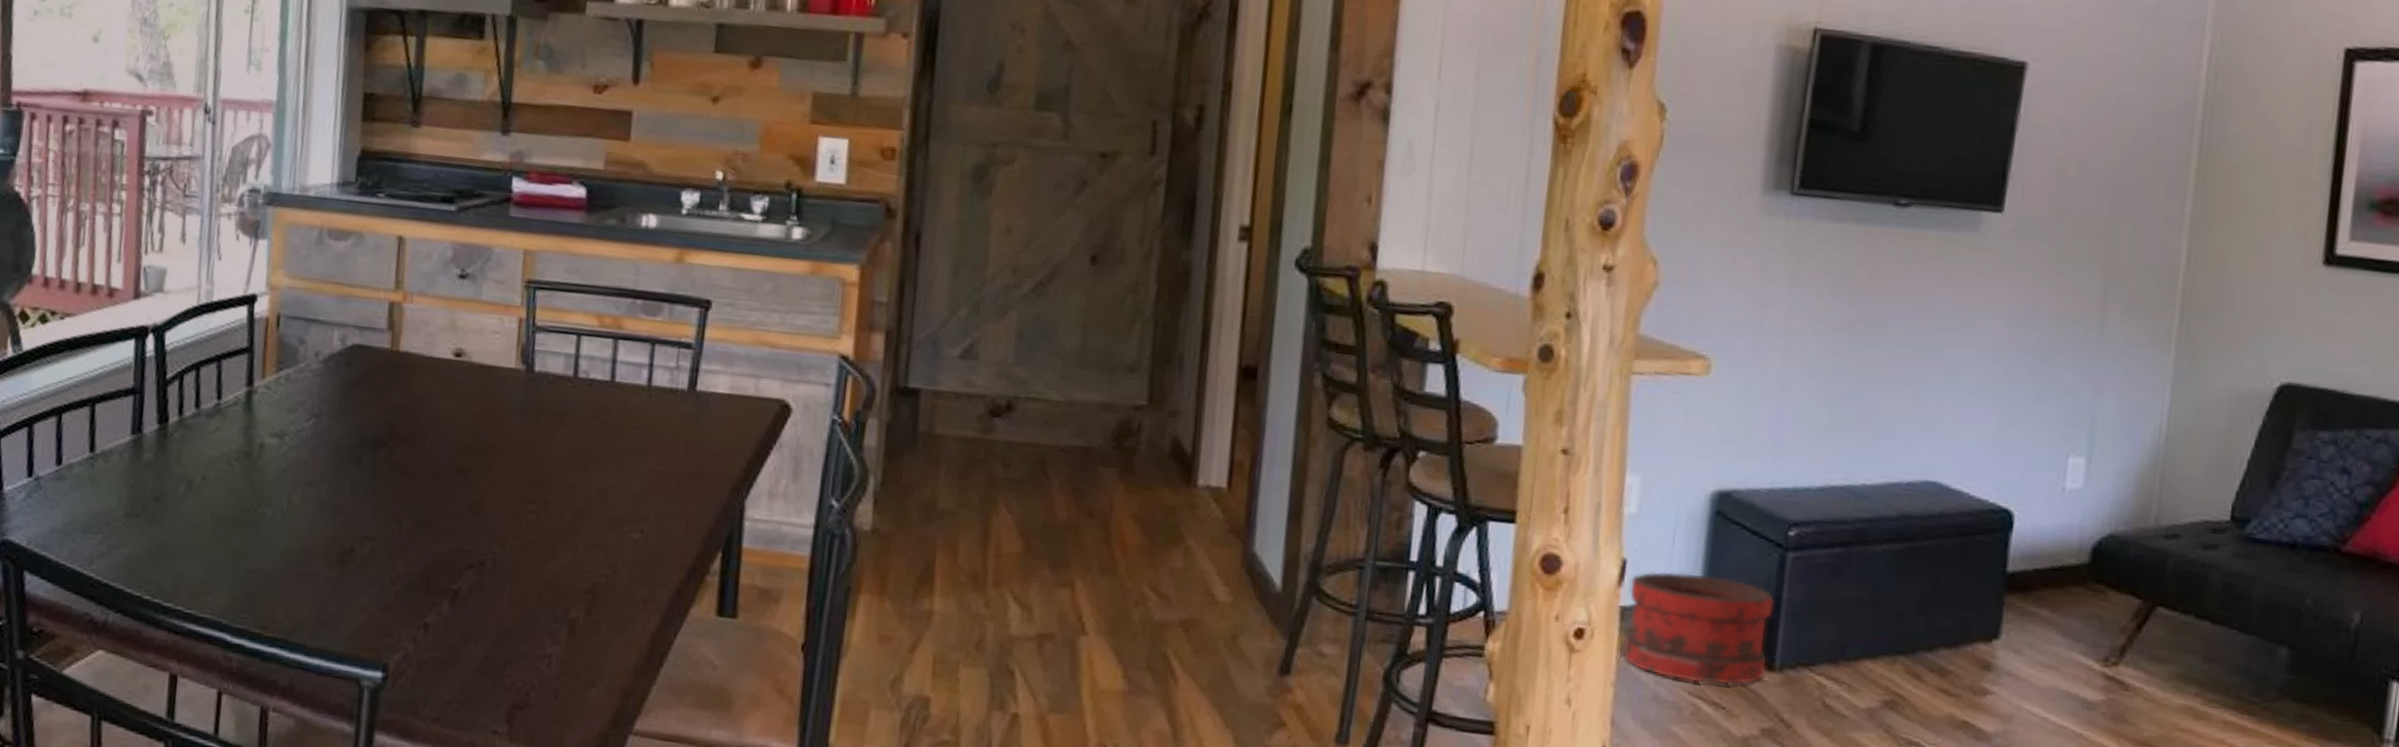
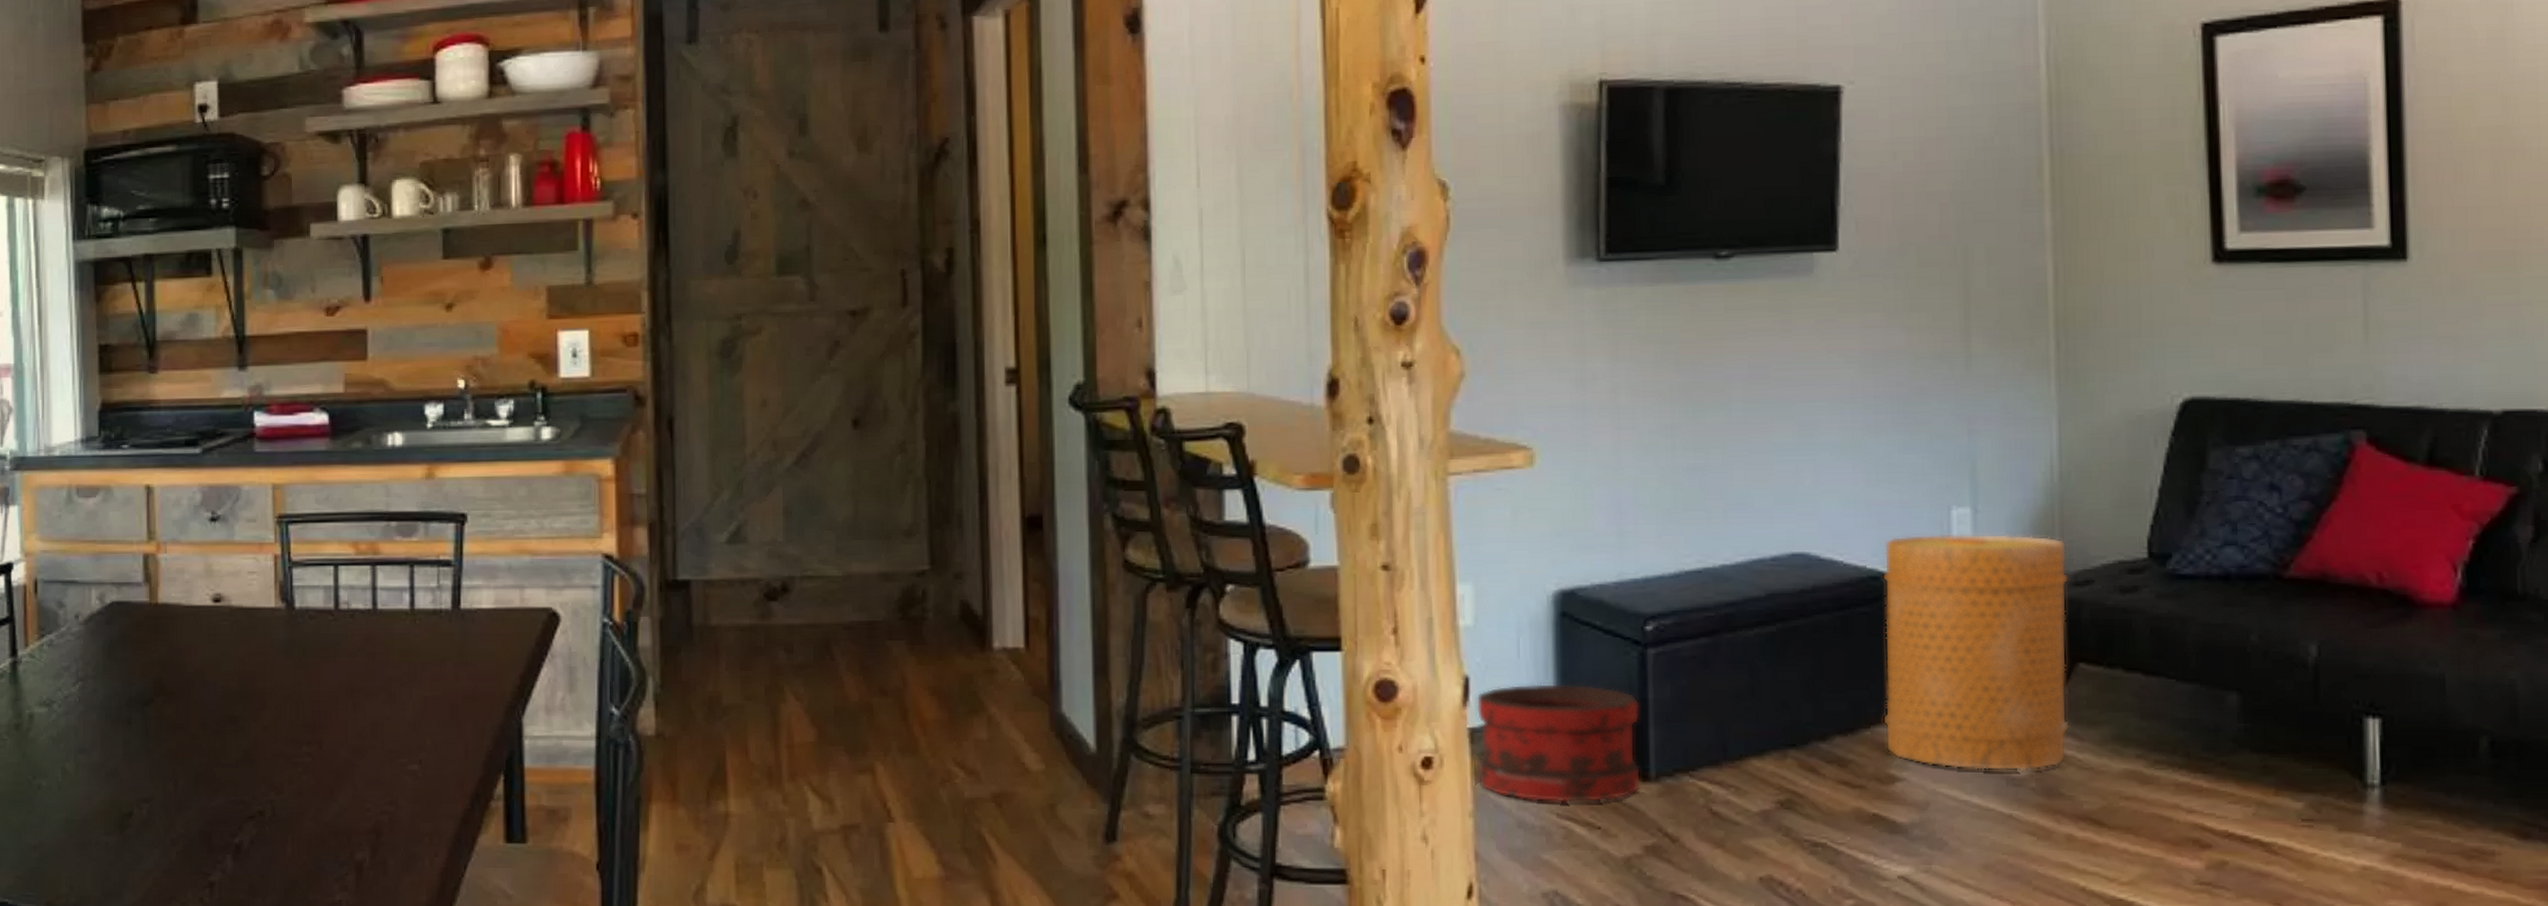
basket: none [1983,476,2162,697] -> present [1883,533,2069,771]

